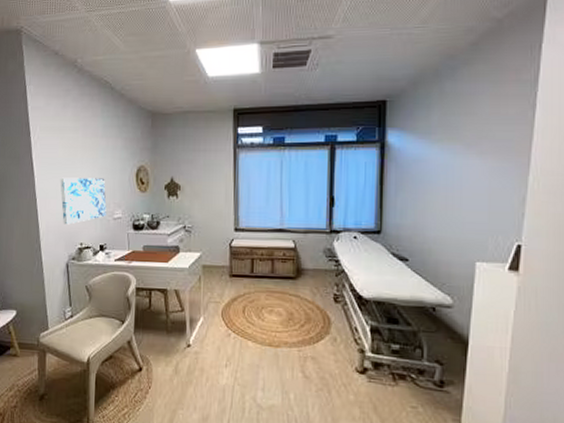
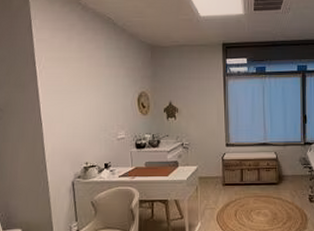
wall art: present [60,177,107,225] -> none [65,103,111,146]

